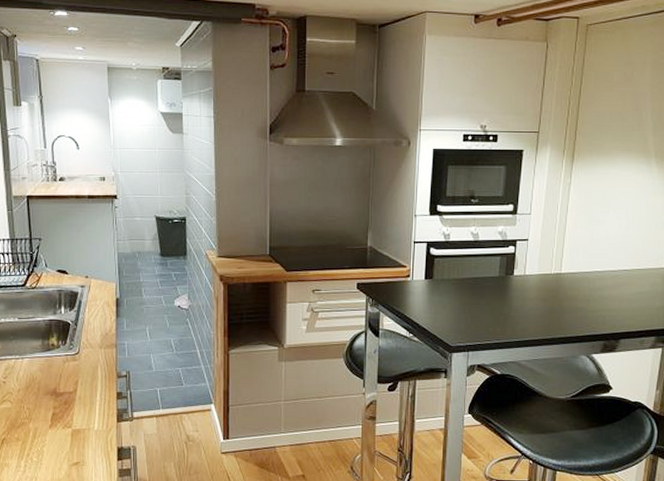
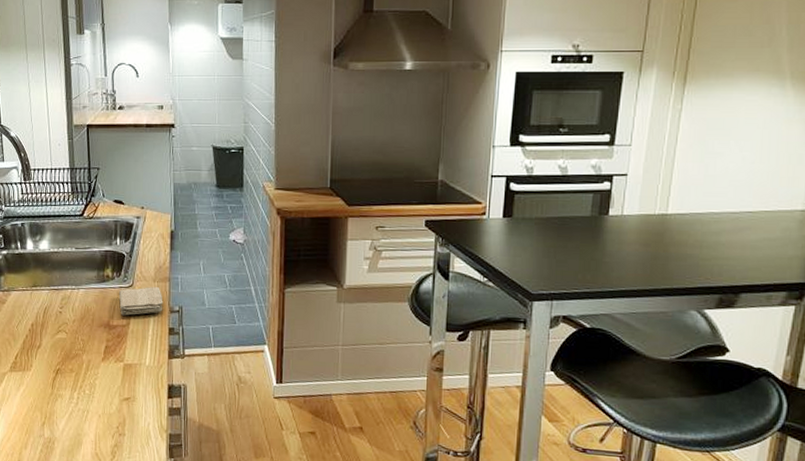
washcloth: none [64,353,111,383] -> present [118,287,163,316]

